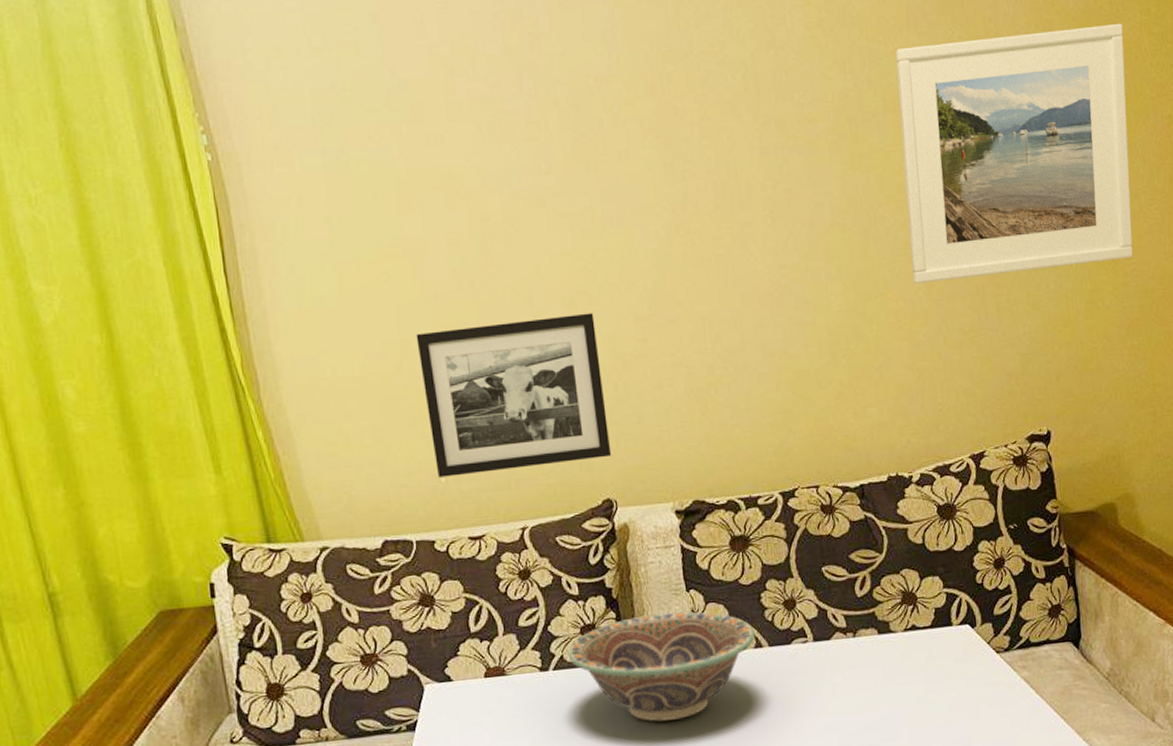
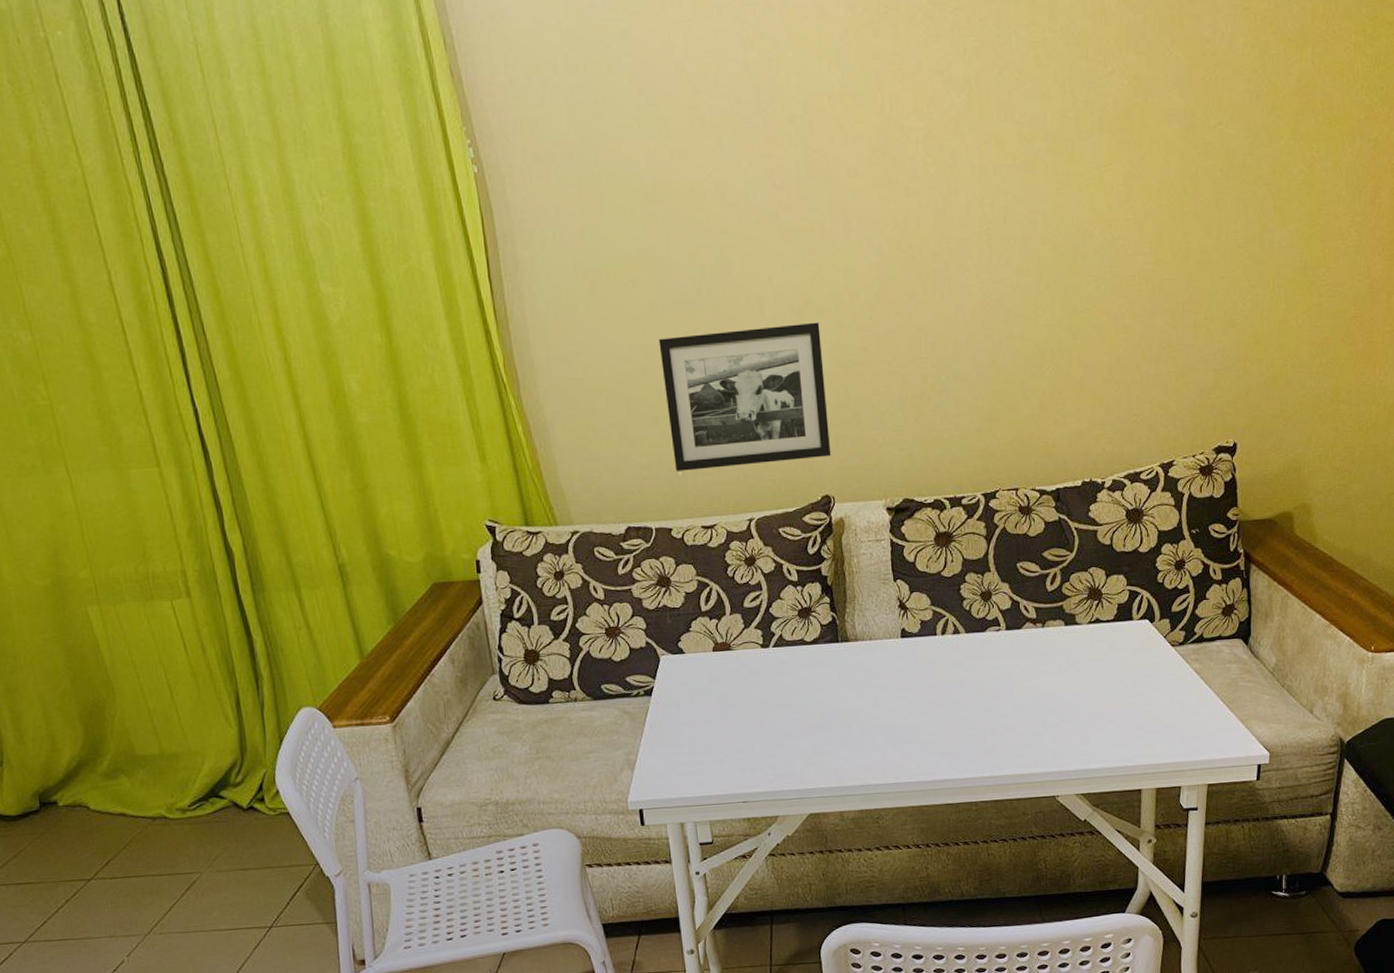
decorative bowl: present [567,611,756,722] -> none [786,599,954,696]
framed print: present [895,23,1133,284] -> none [1113,44,1338,301]

